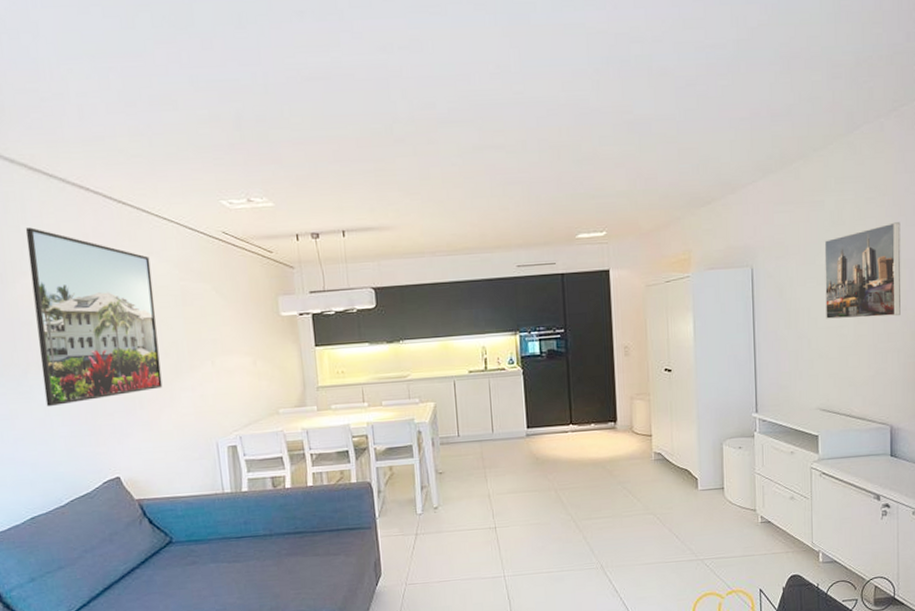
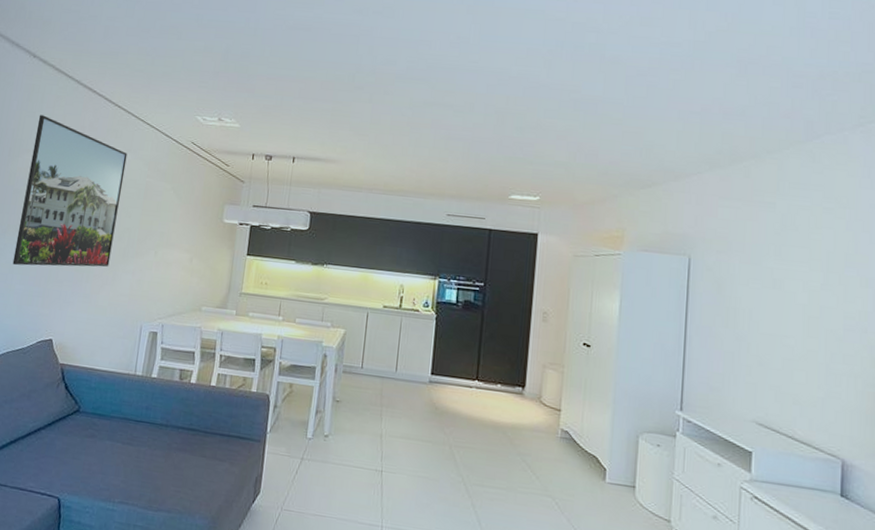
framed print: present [824,222,901,319] -> none [770,237,863,338]

